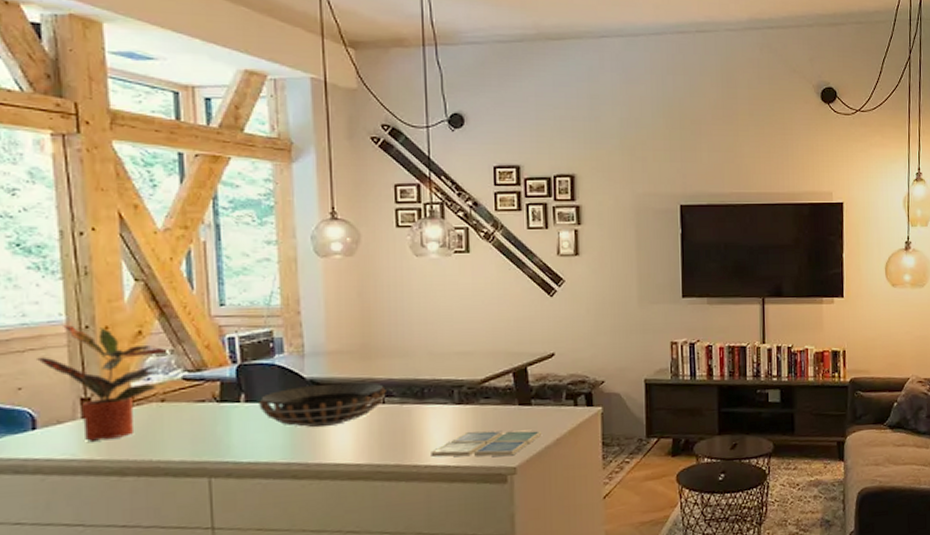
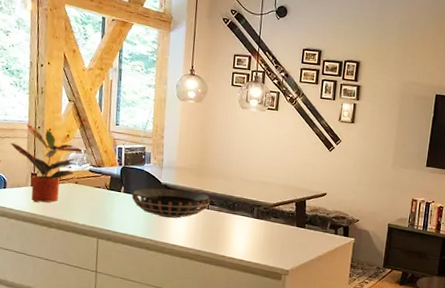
drink coaster: present [431,430,542,457] -> none [233,239,310,262]

